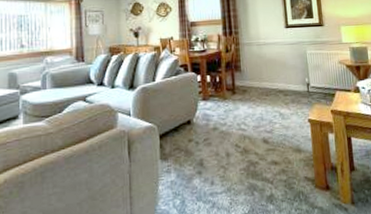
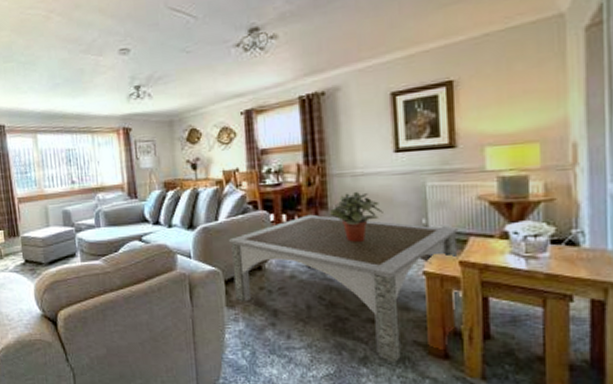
coffee table: none [163,75,333,198] -> present [228,214,460,363]
potted plant: none [242,58,280,97] -> present [329,192,383,242]

